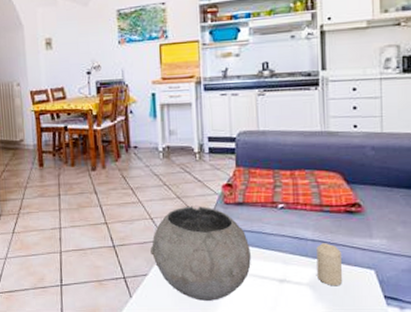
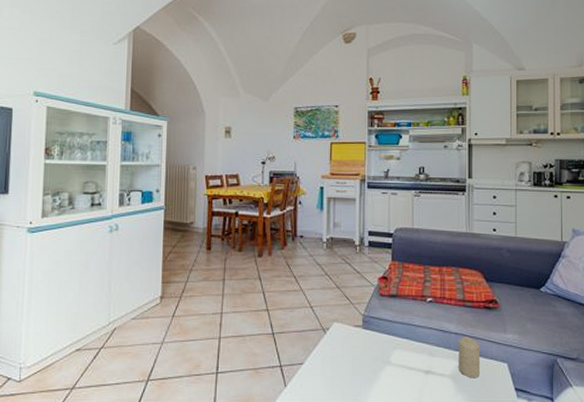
bowl: present [150,206,251,301] -> none [308,296,401,391]

